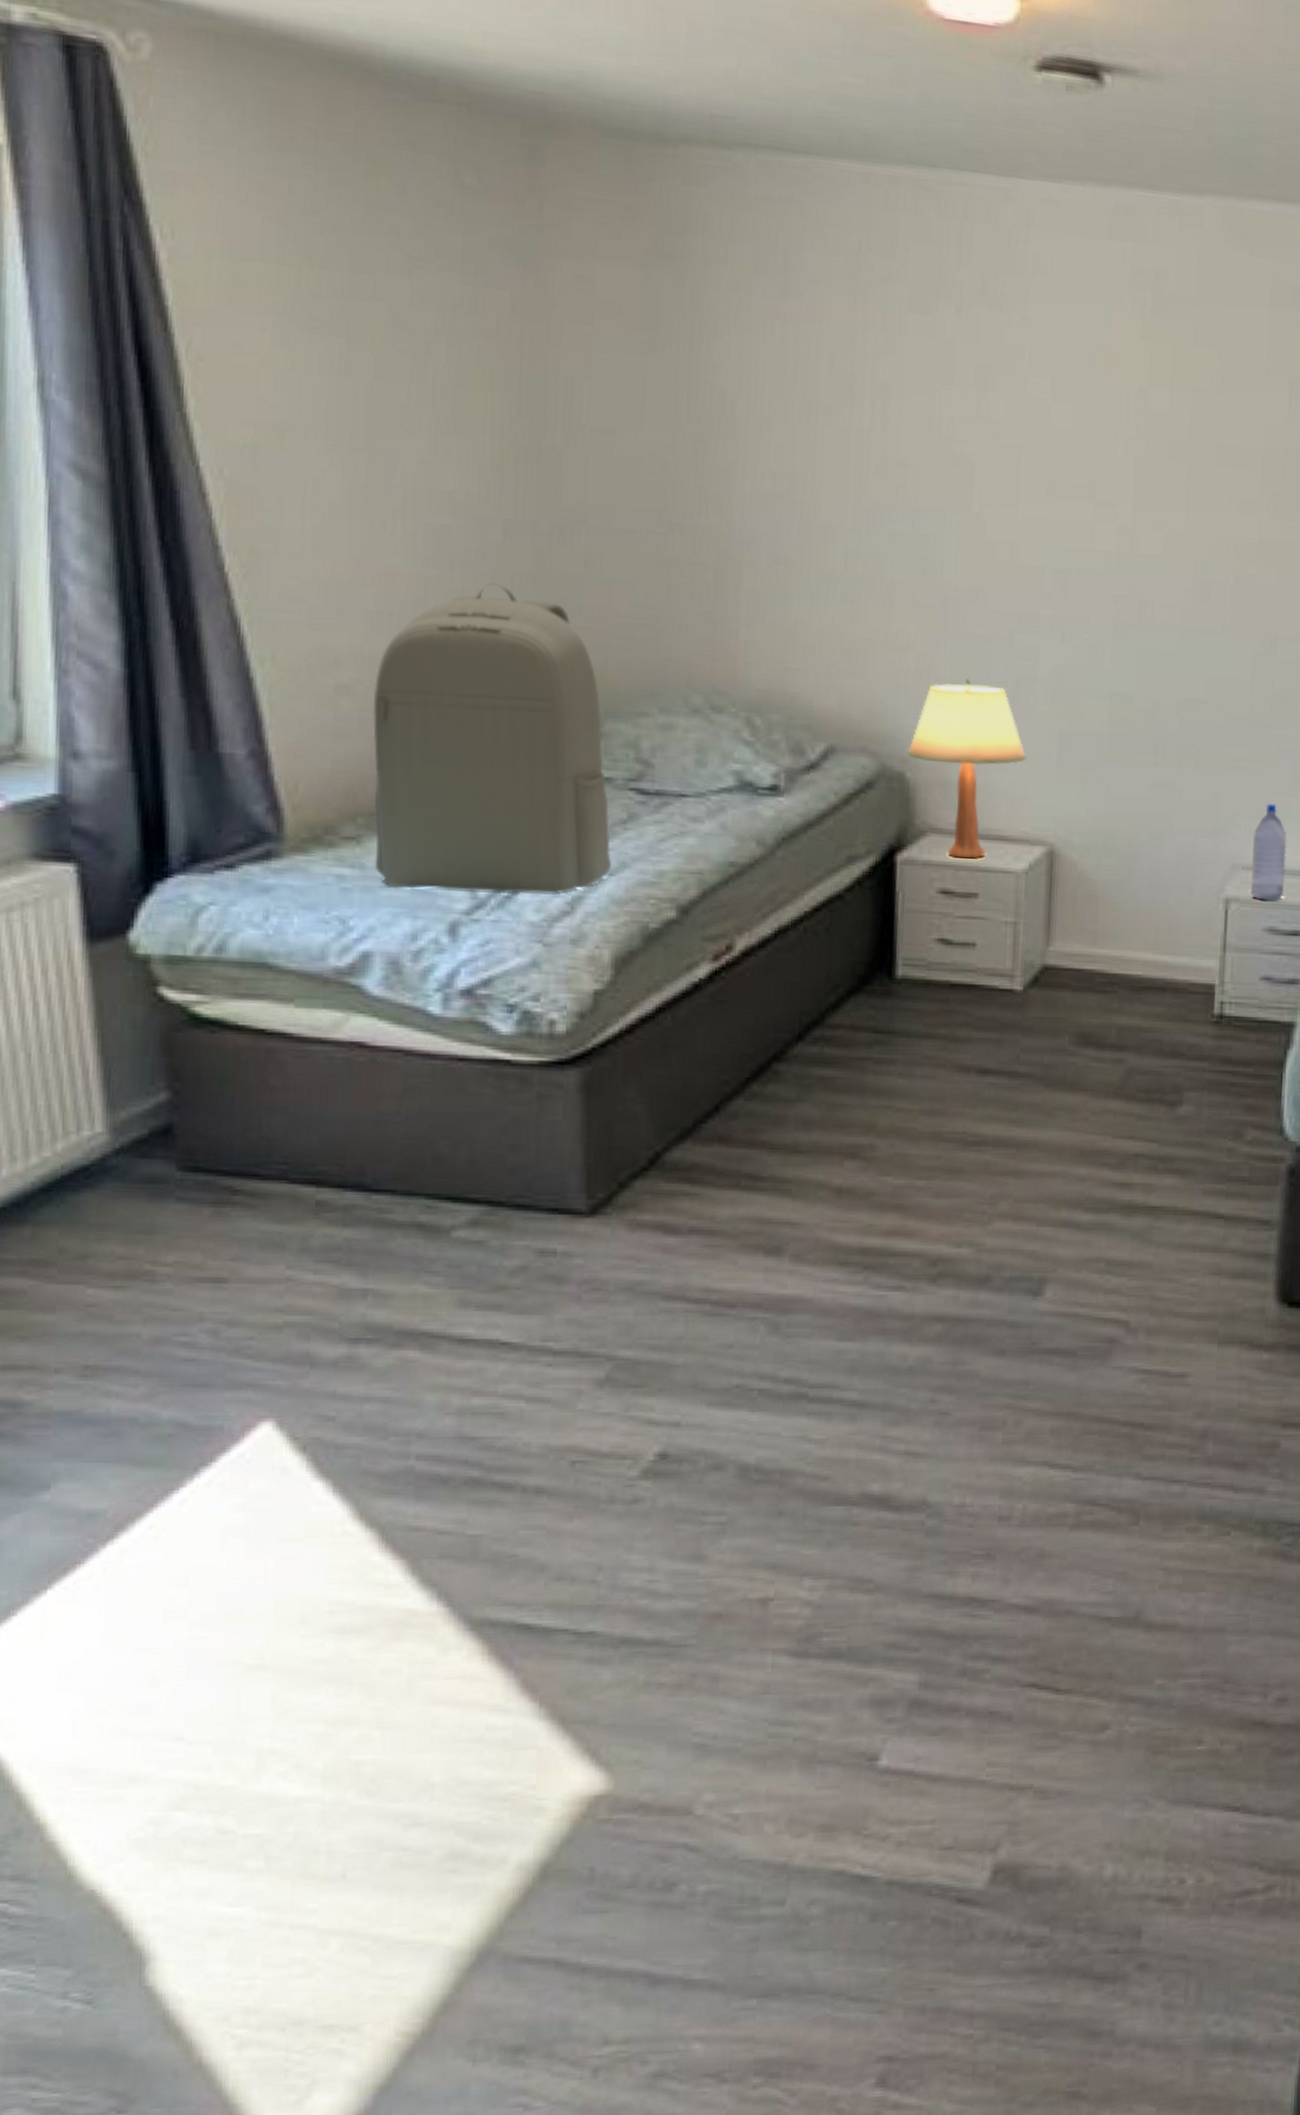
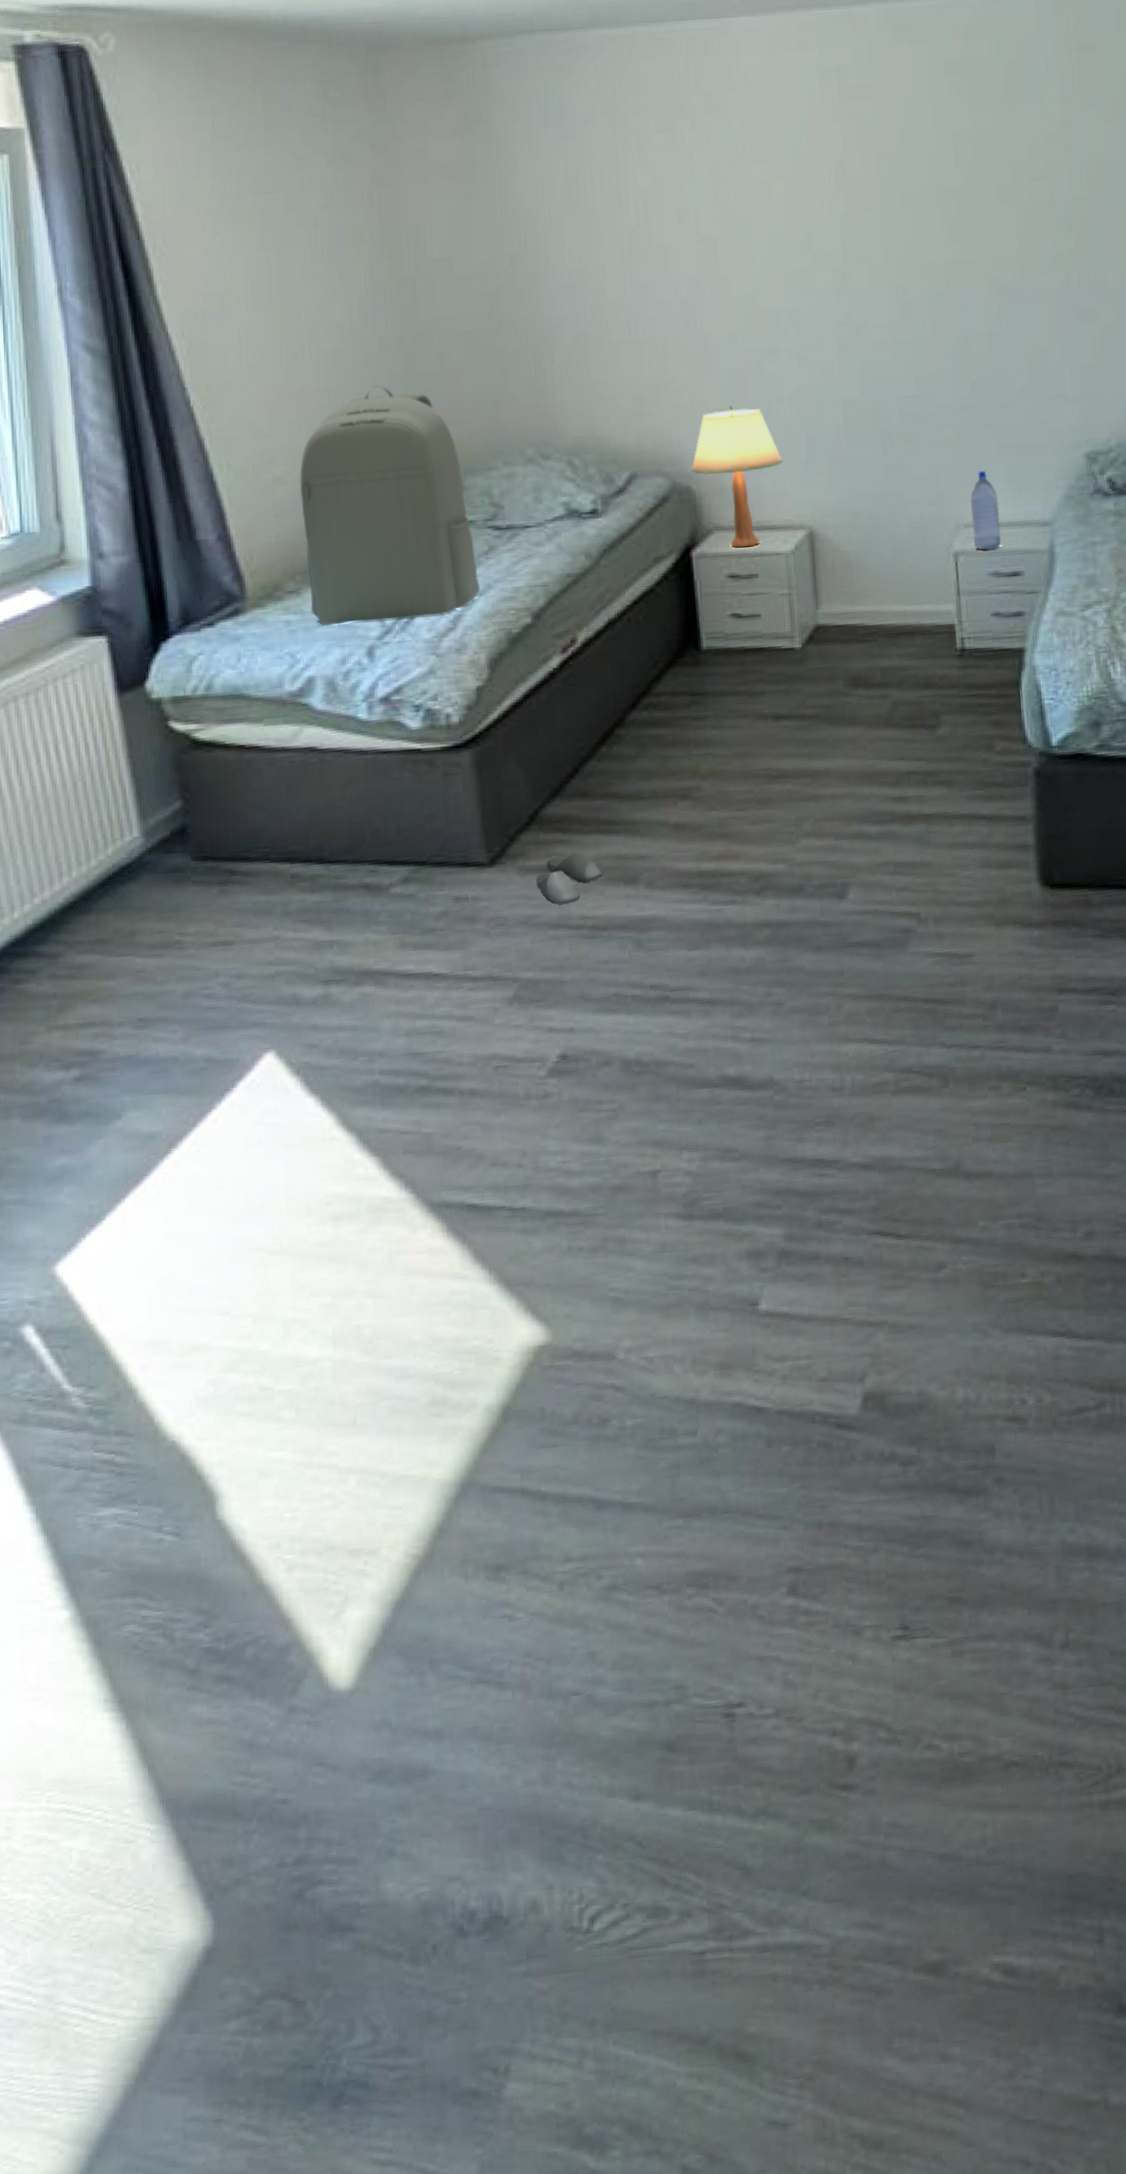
slippers: none [649,1208,737,1272] -> present [536,851,602,905]

